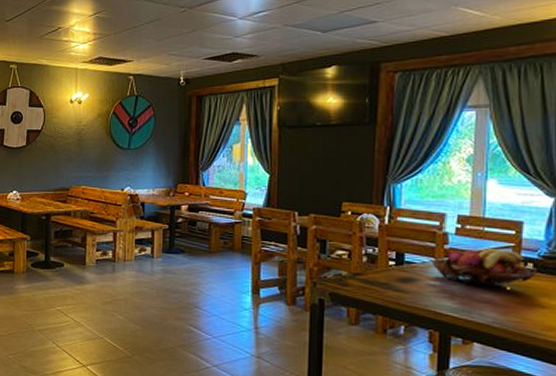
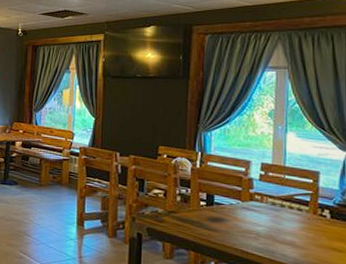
fruit basket: present [431,249,538,288] -> none [238,193,334,231]

